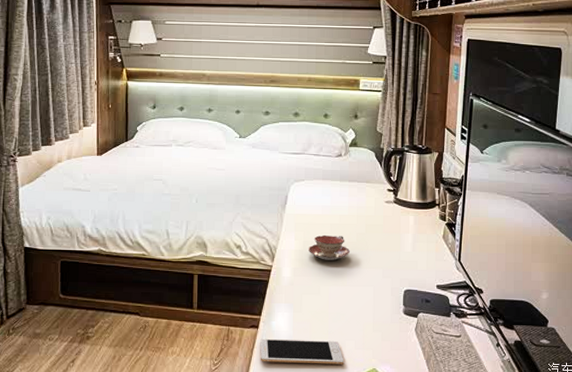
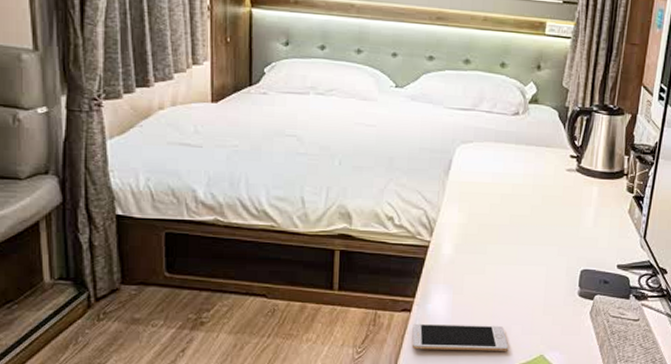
teacup: present [308,234,351,260] -> none [473,206,523,236]

